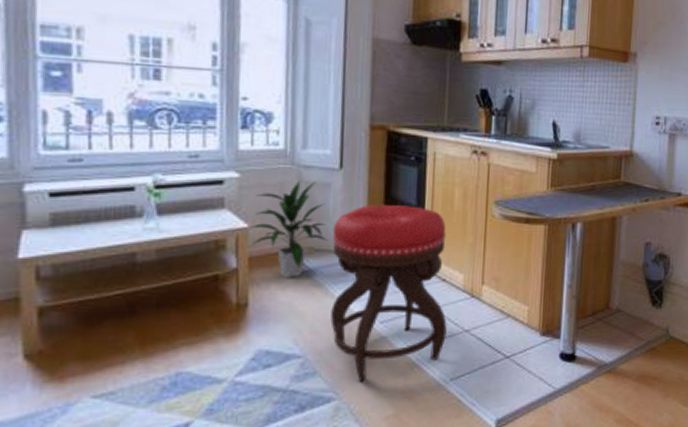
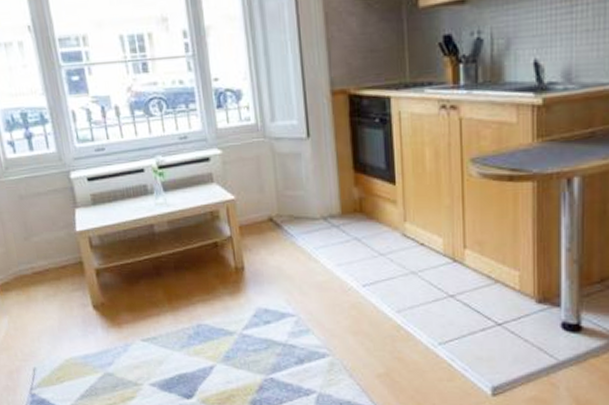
indoor plant: present [247,180,328,278] -> none [234,151,305,244]
stool: present [330,205,447,382] -> none [307,169,430,341]

